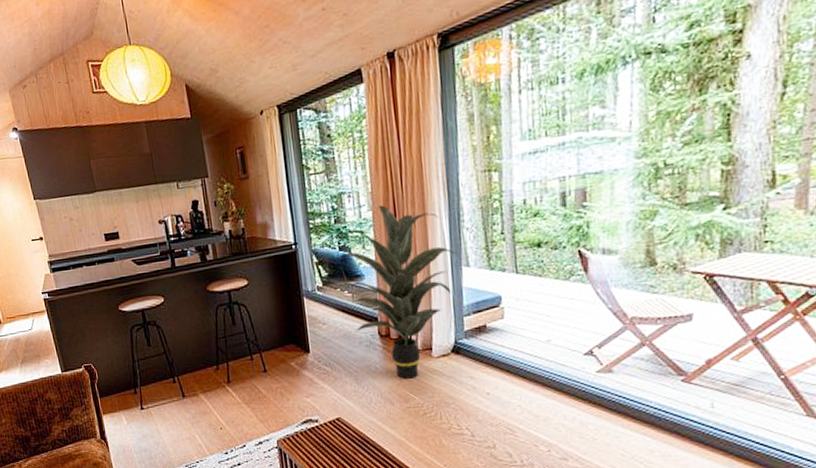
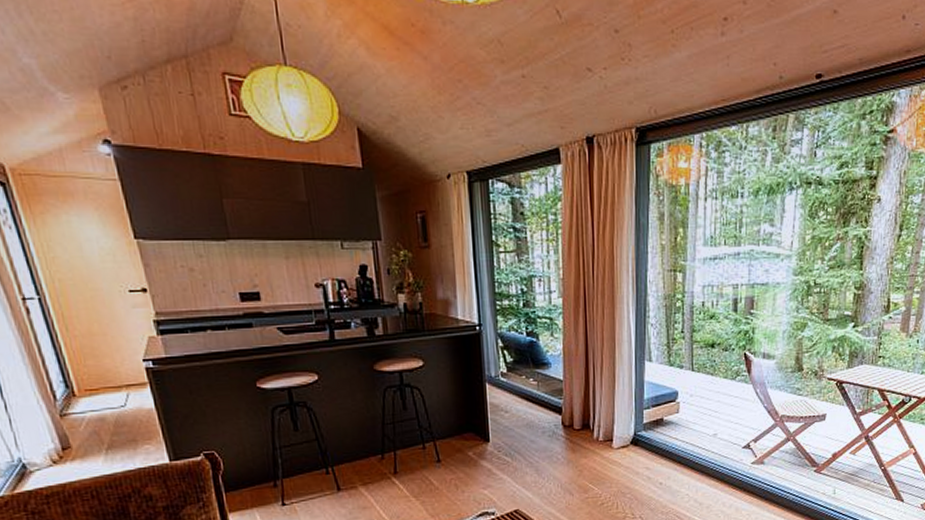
indoor plant: present [343,205,458,379] -> none [531,293,642,470]

